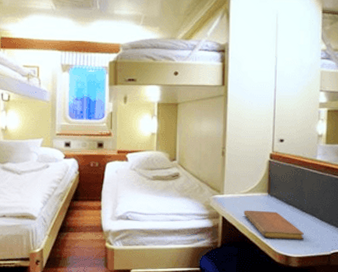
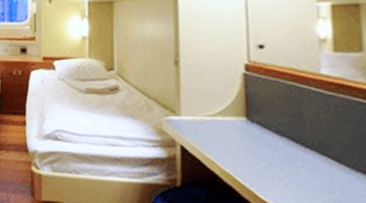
notebook: present [243,210,304,240] -> none [211,138,311,190]

